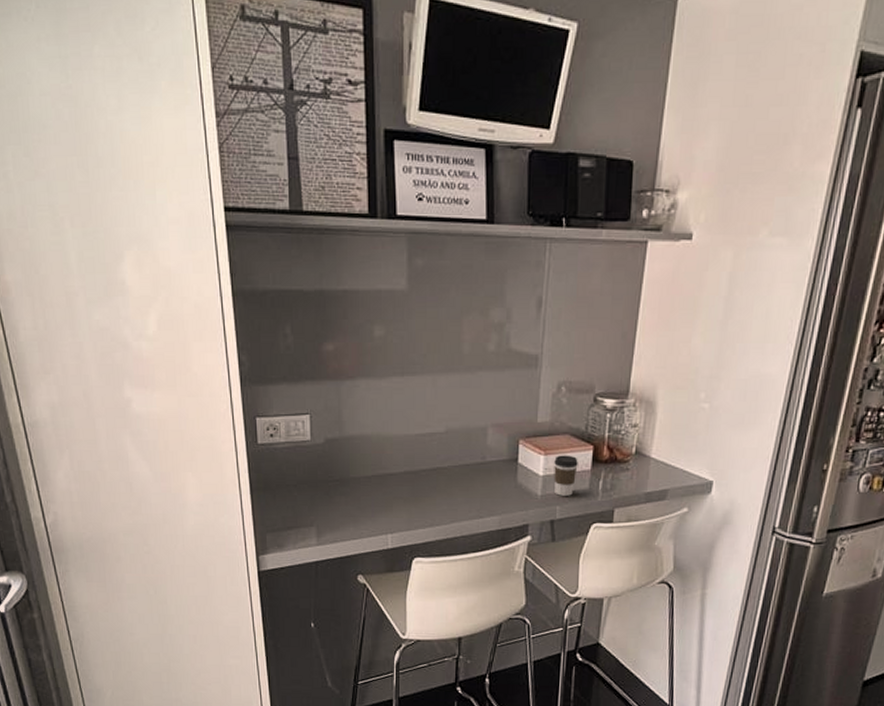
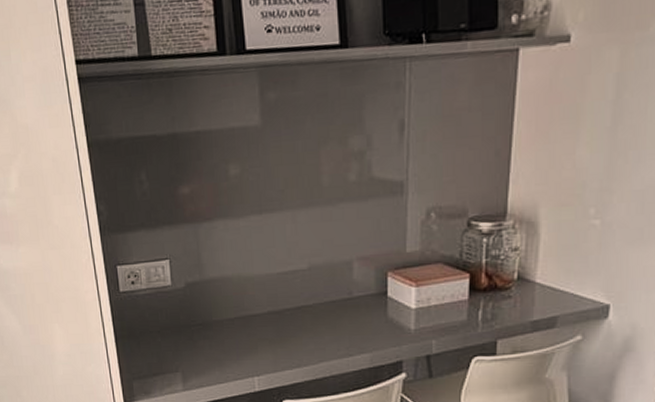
coffee cup: present [554,455,578,496] -> none [427,285,454,329]

